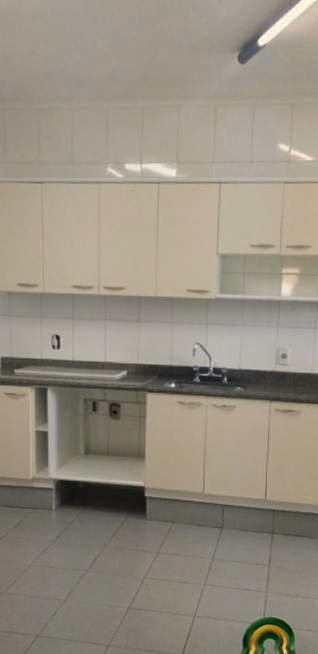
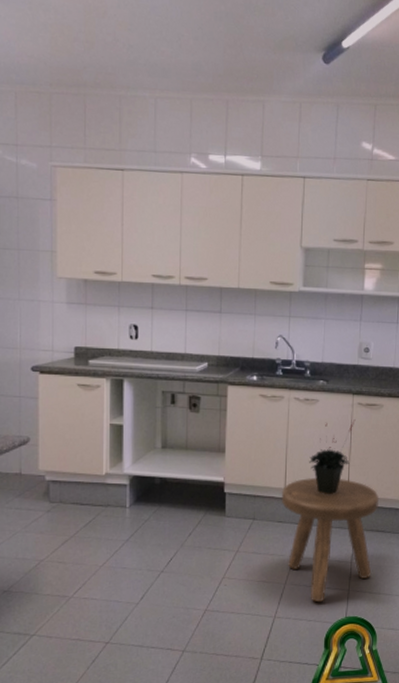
stool: none [199,483,297,603] -> present [281,478,380,603]
potted plant: none [227,426,273,500] -> present [309,419,356,495]

